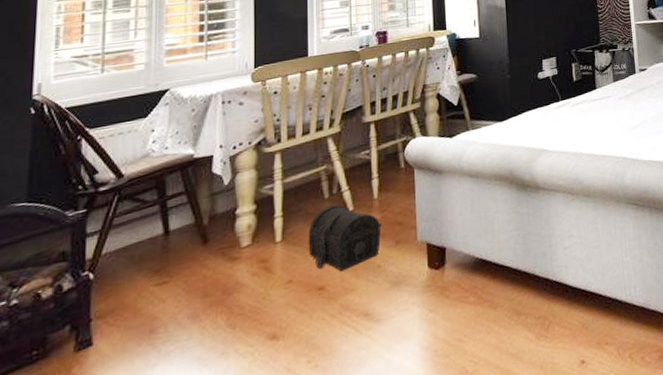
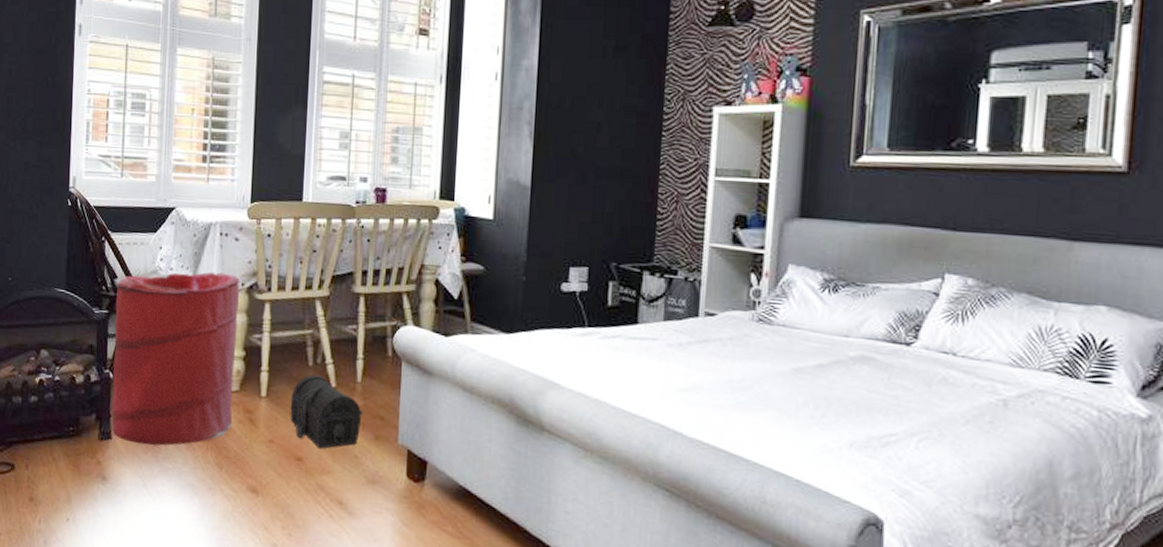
laundry hamper: none [93,136,247,341] -> present [112,272,240,446]

